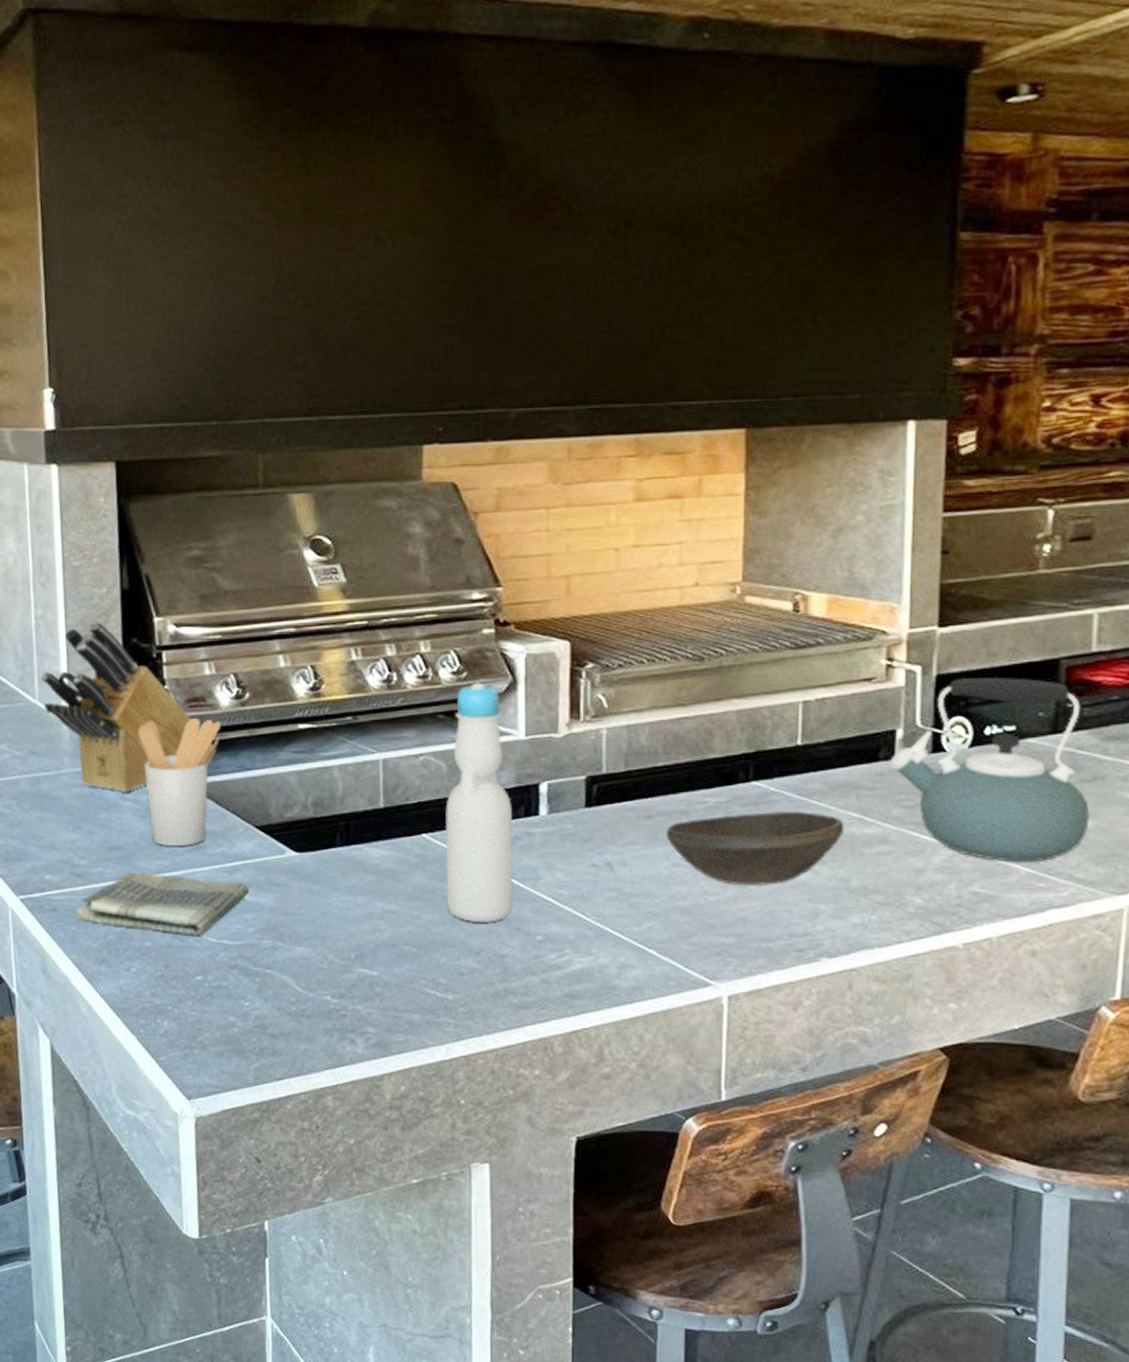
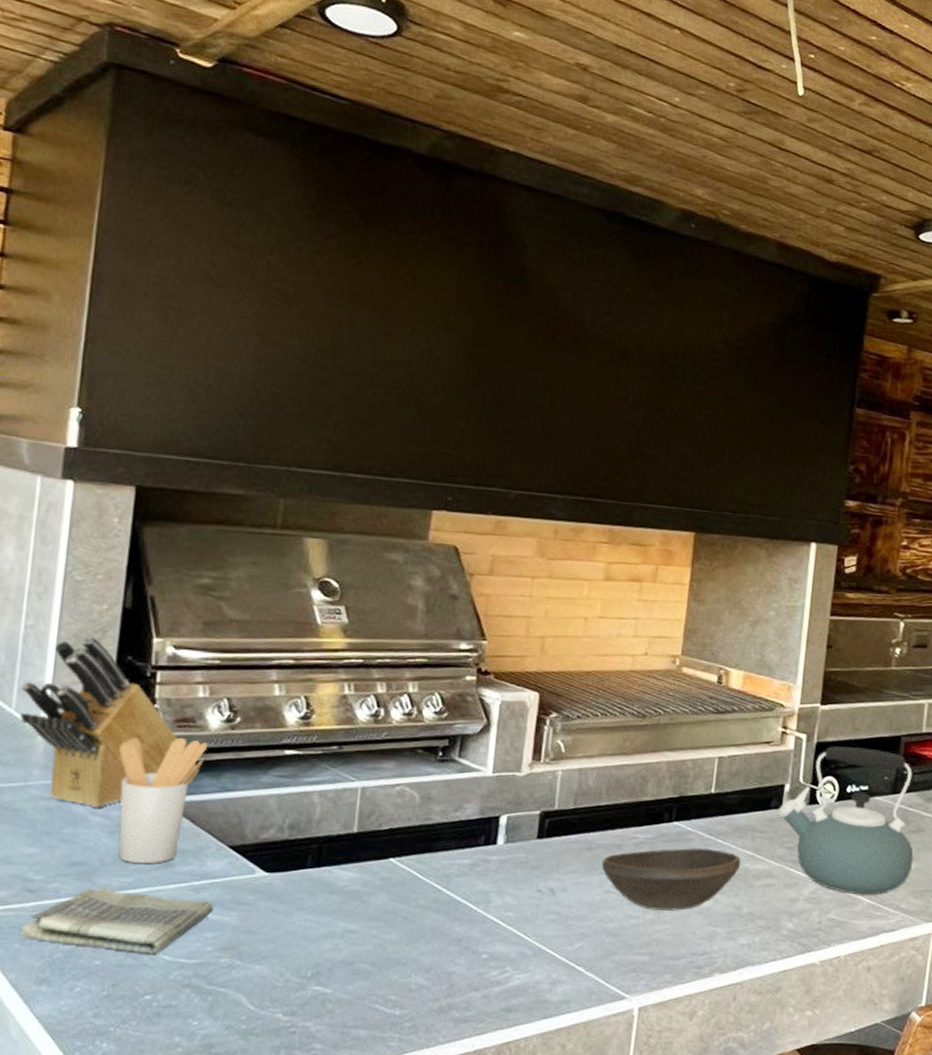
bottle: present [445,682,514,922] -> none [404,723,474,942]

